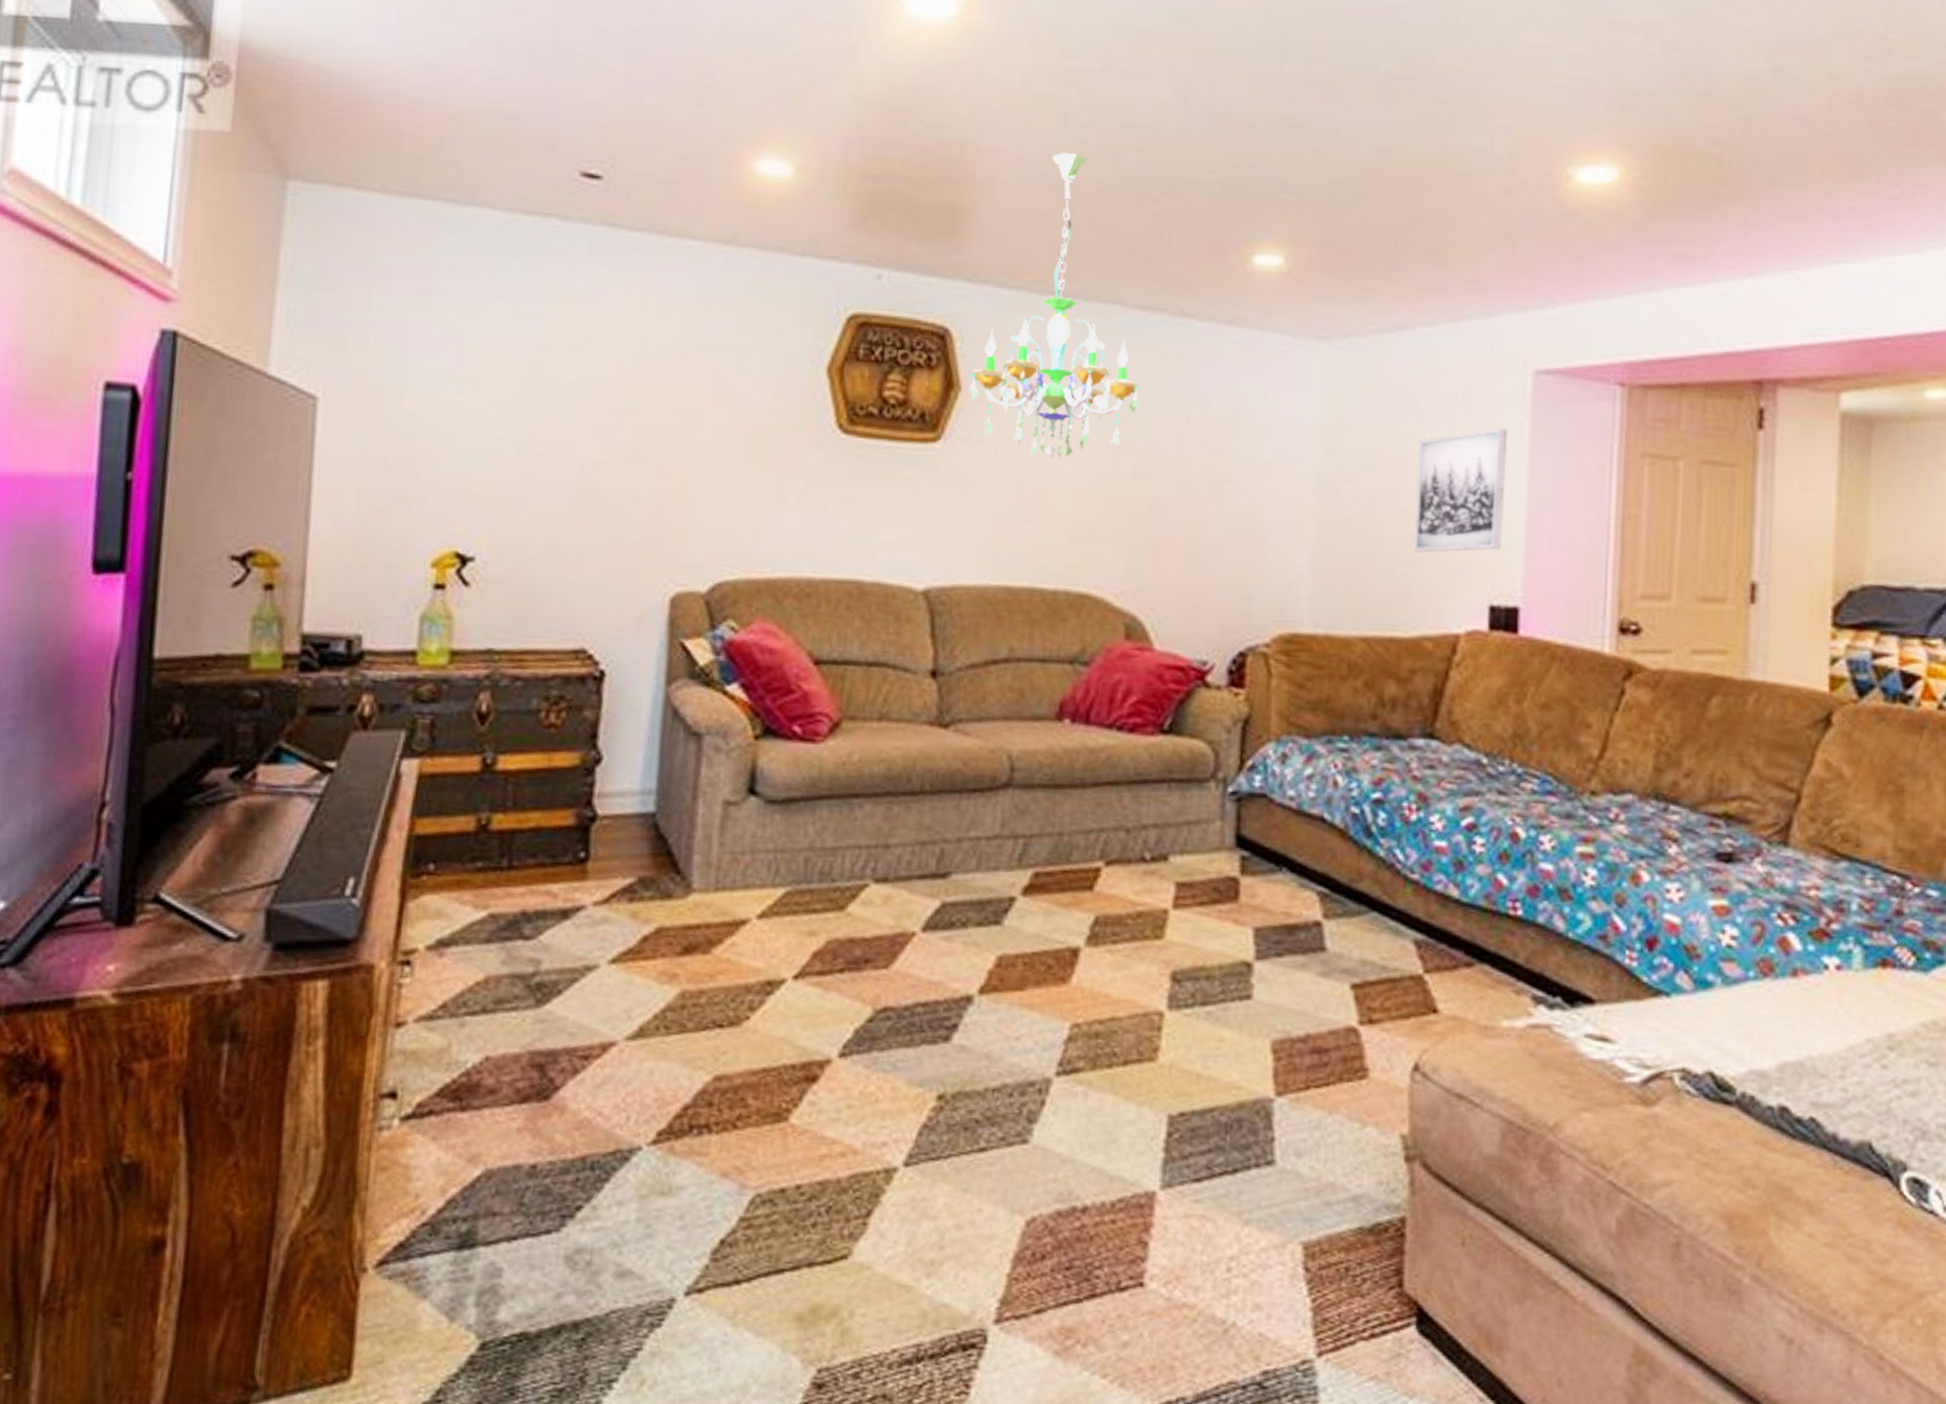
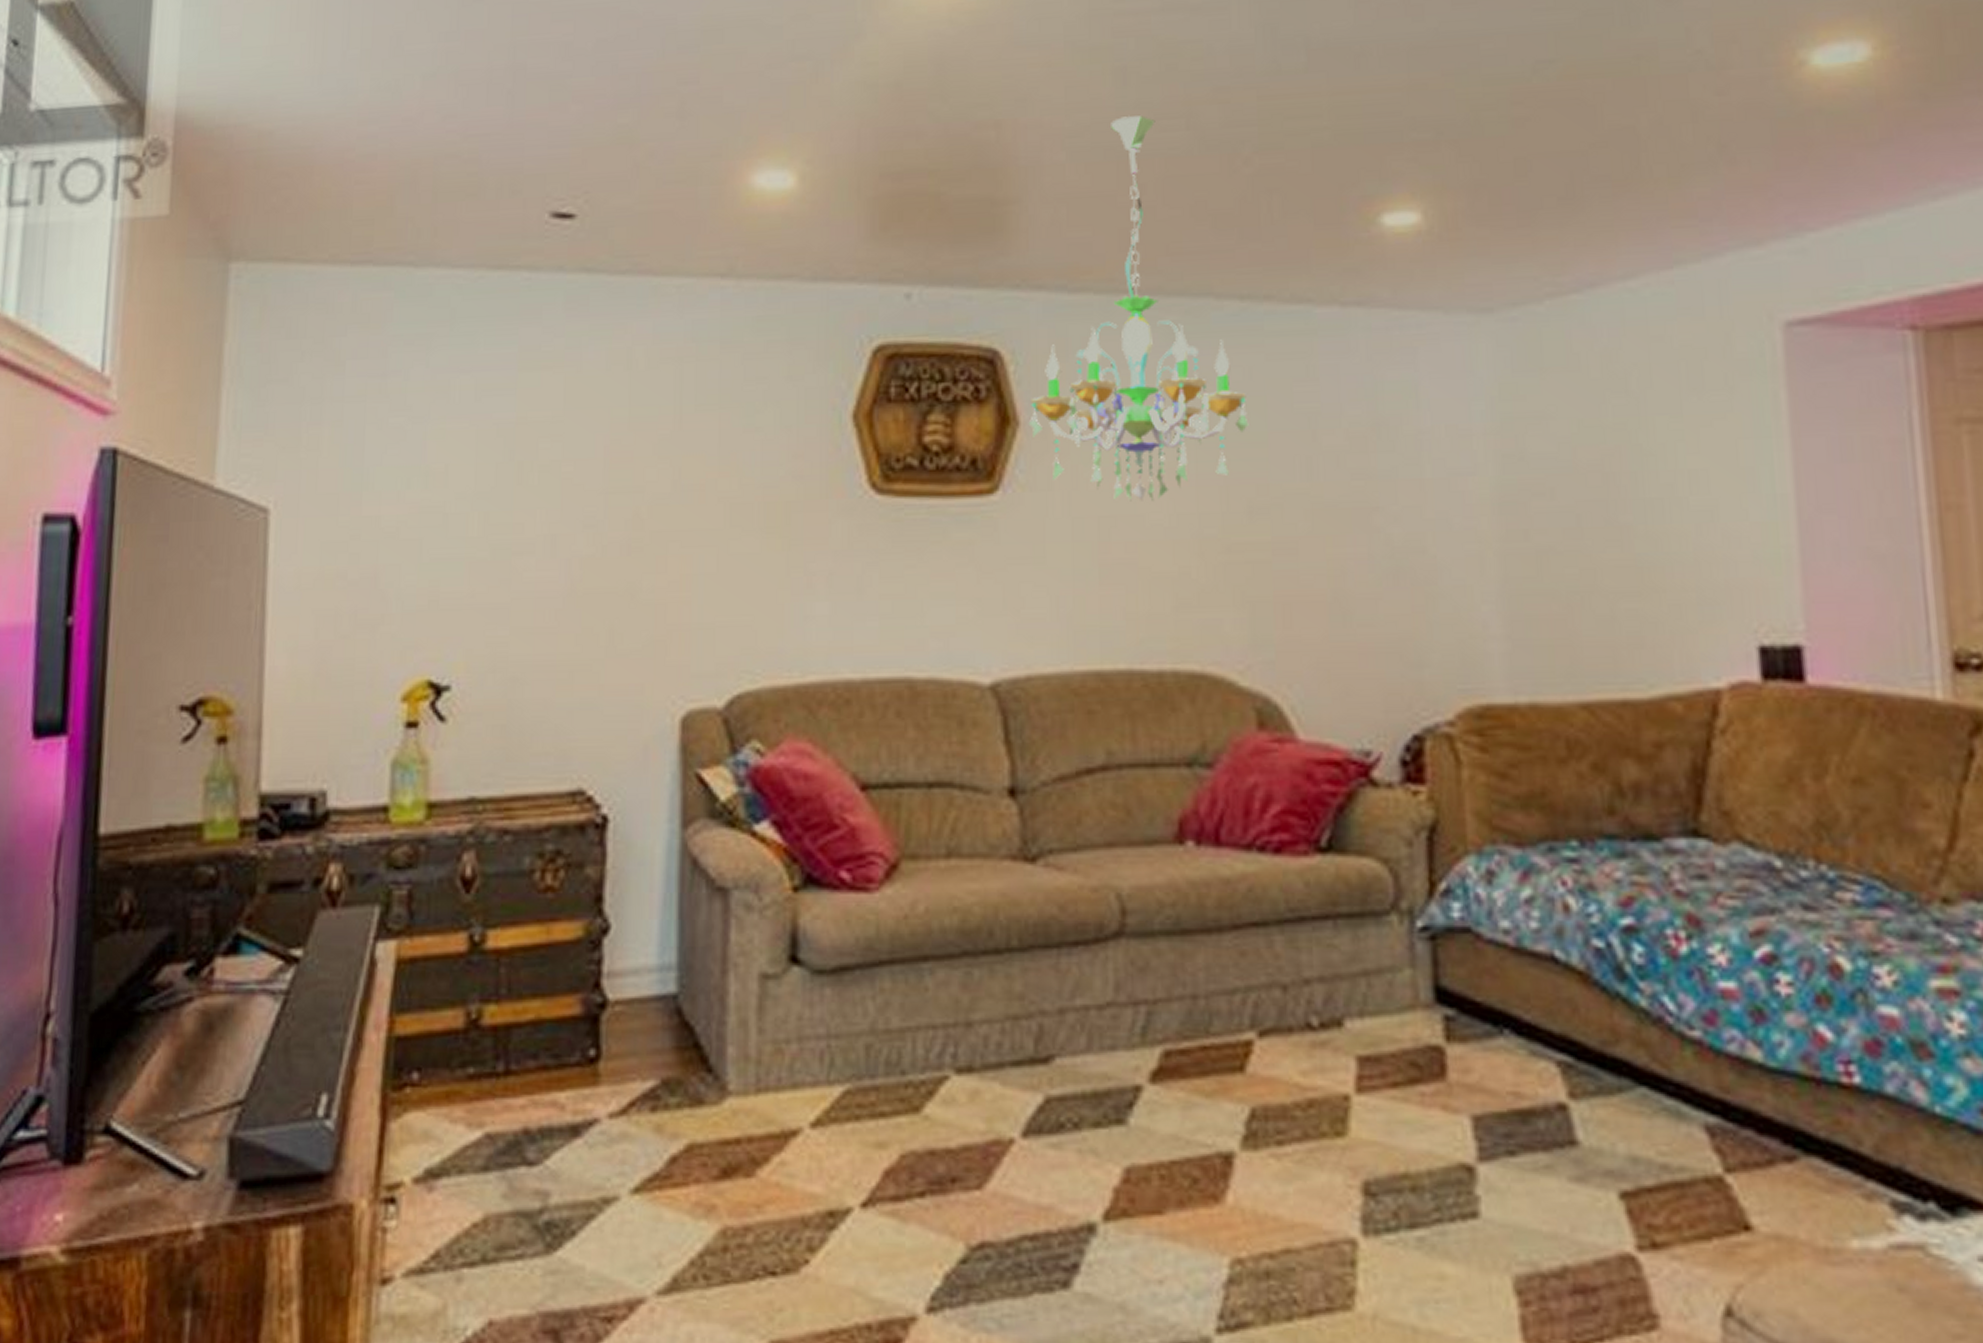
wall art: present [1413,428,1507,553] -> none [1631,403,1767,582]

